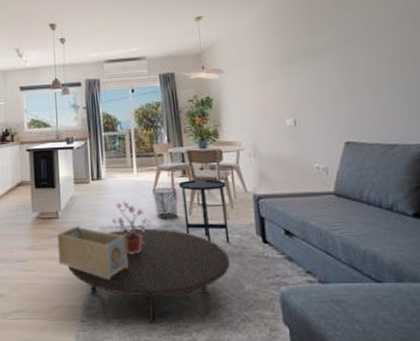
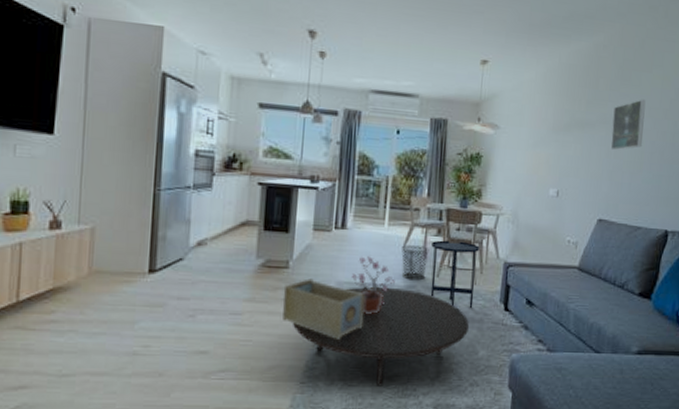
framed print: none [337,19,378,72] -> present [610,99,646,150]

